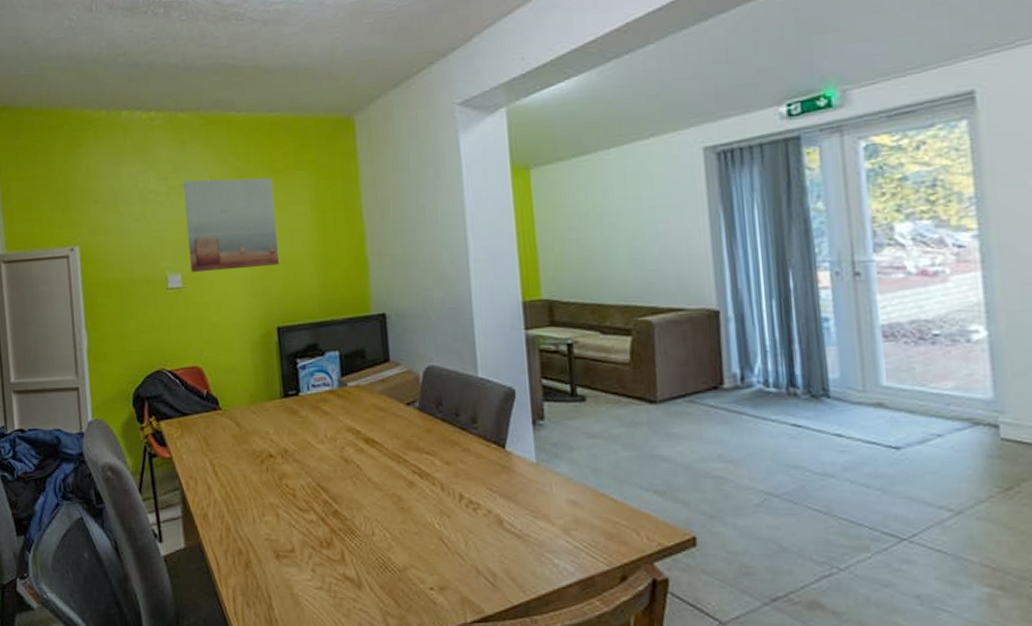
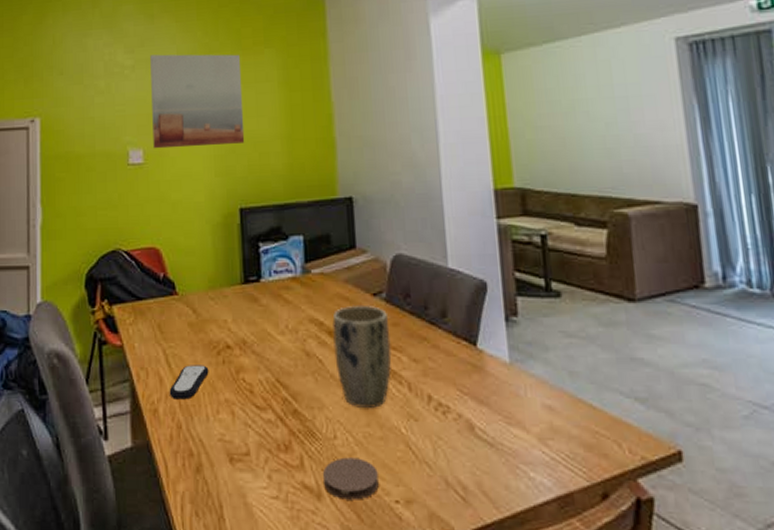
remote control: none [217,473,254,505] -> present [169,365,209,400]
coaster: none [363,551,415,588] -> present [323,457,379,500]
plant pot: none [368,414,425,507] -> present [332,305,392,408]

